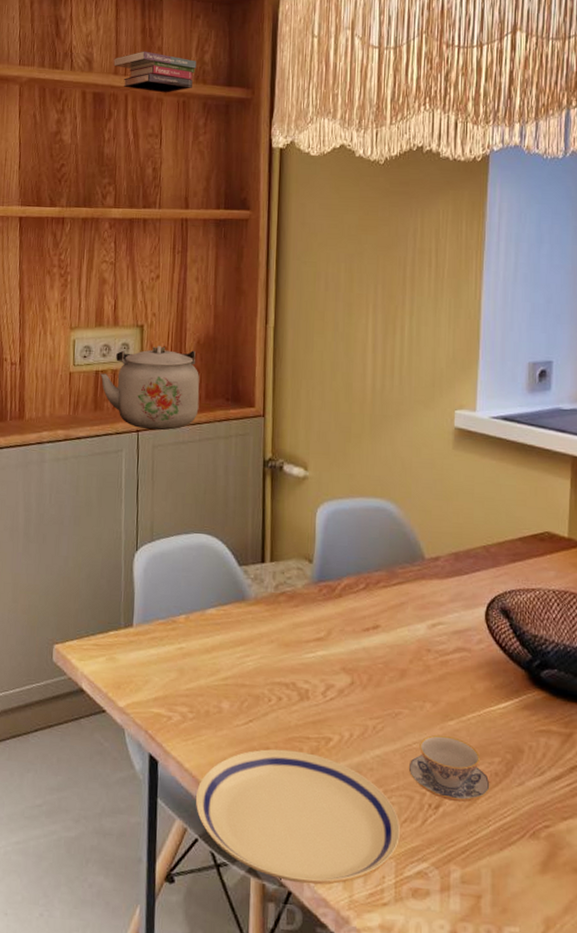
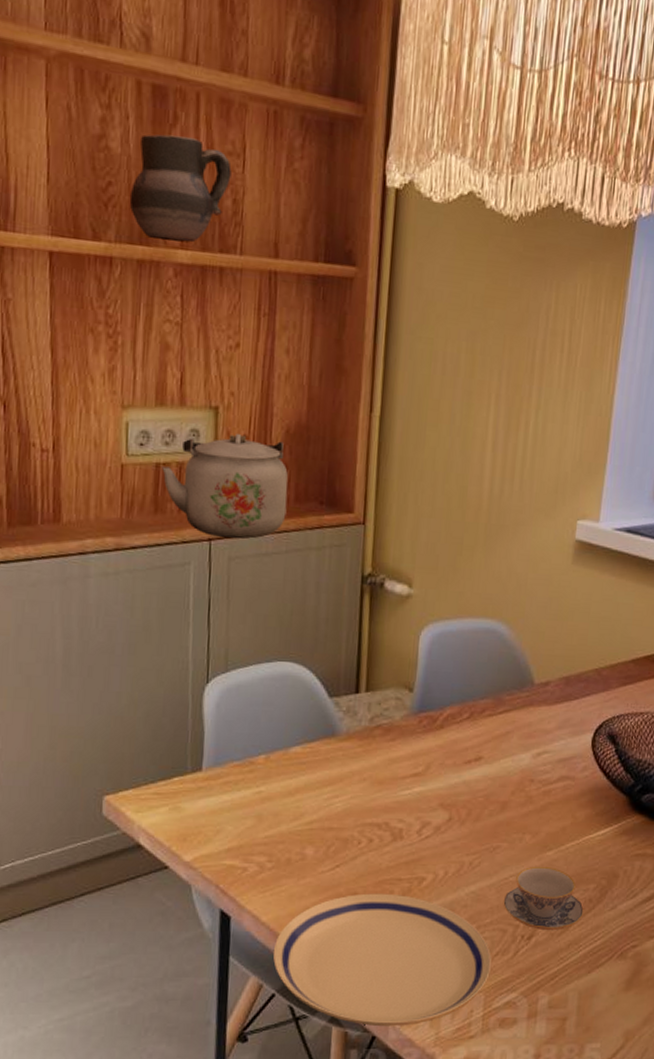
ceramic jug: none [76,126,152,203] -> present [129,134,232,243]
books: present [113,51,197,93] -> none [180,32,294,98]

